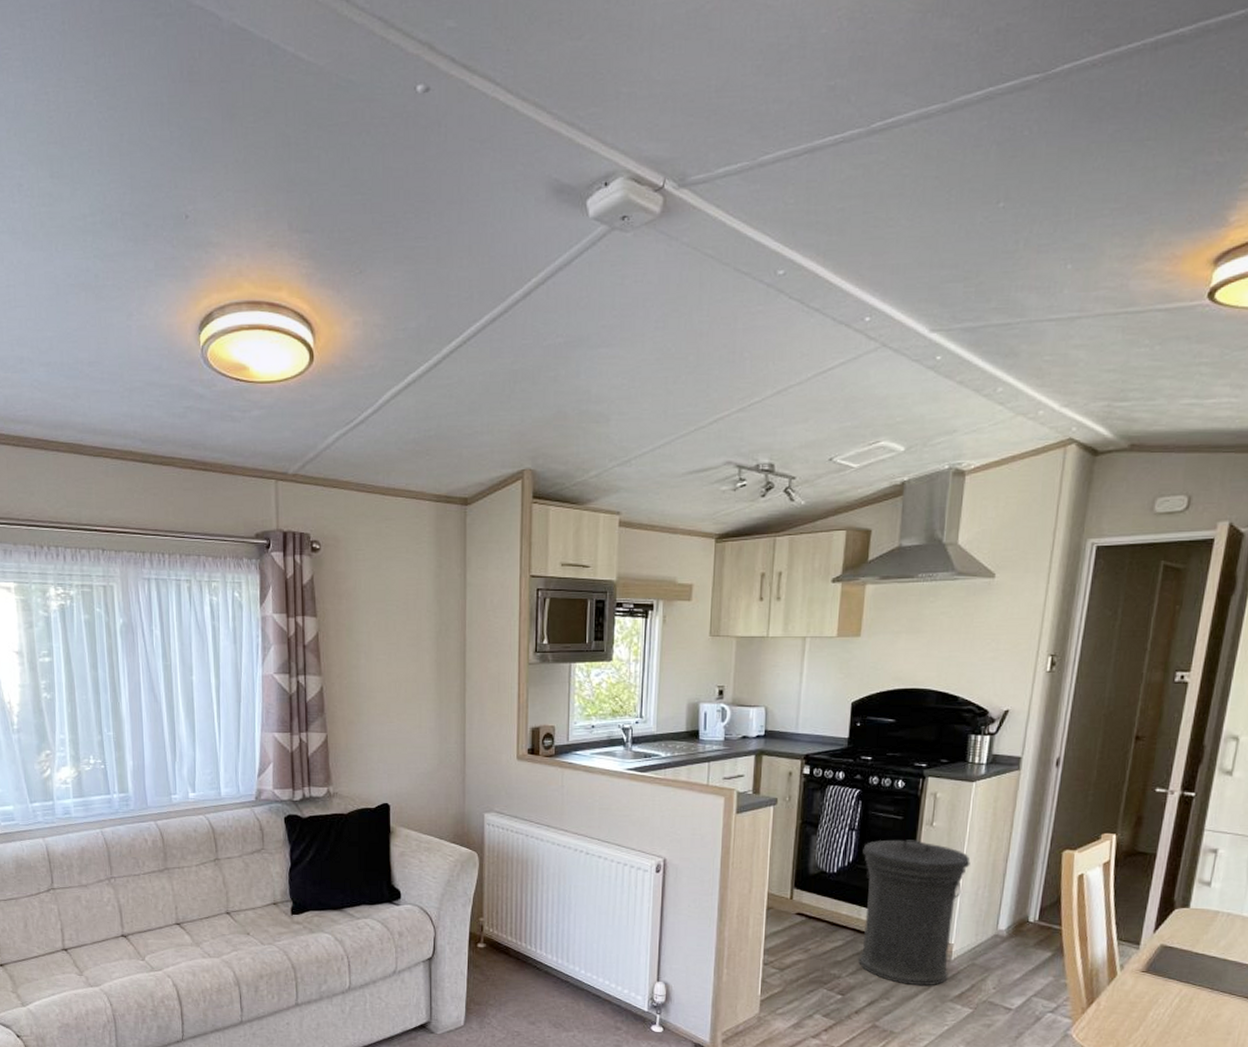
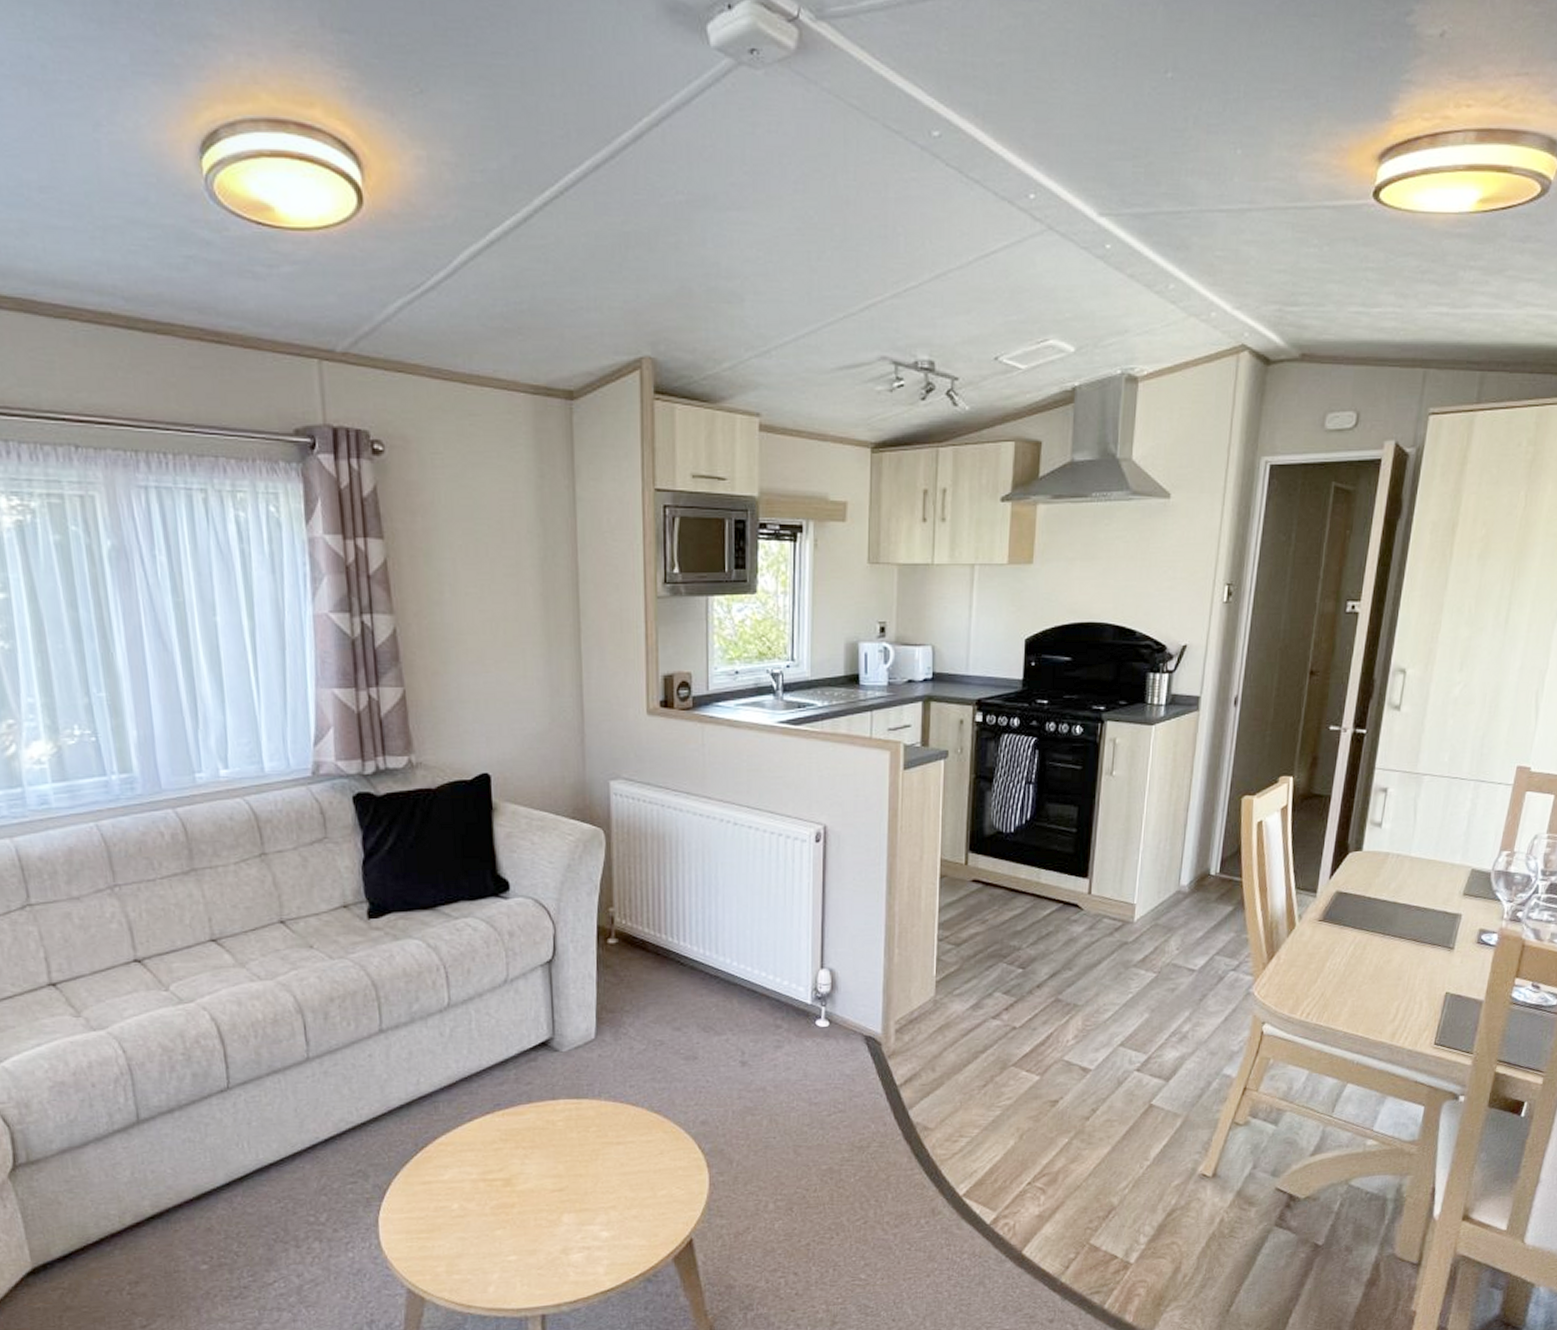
trash can: present [858,839,970,986] -> none [1039,791,1151,952]

